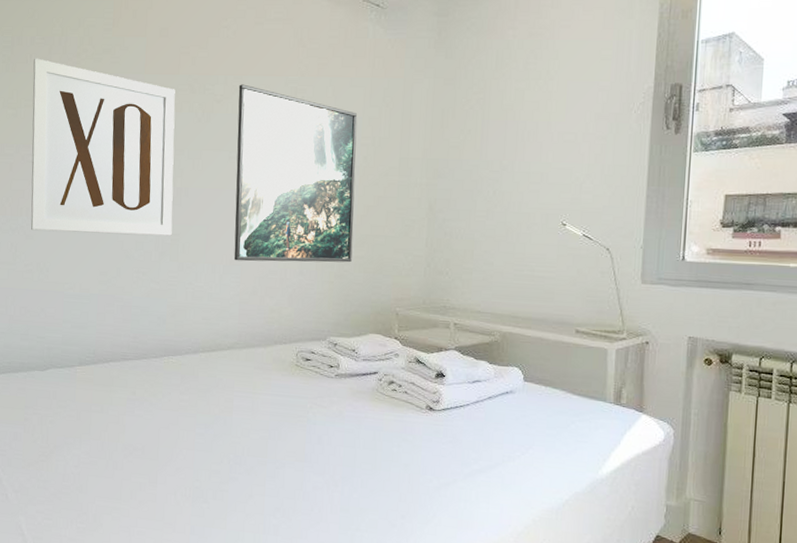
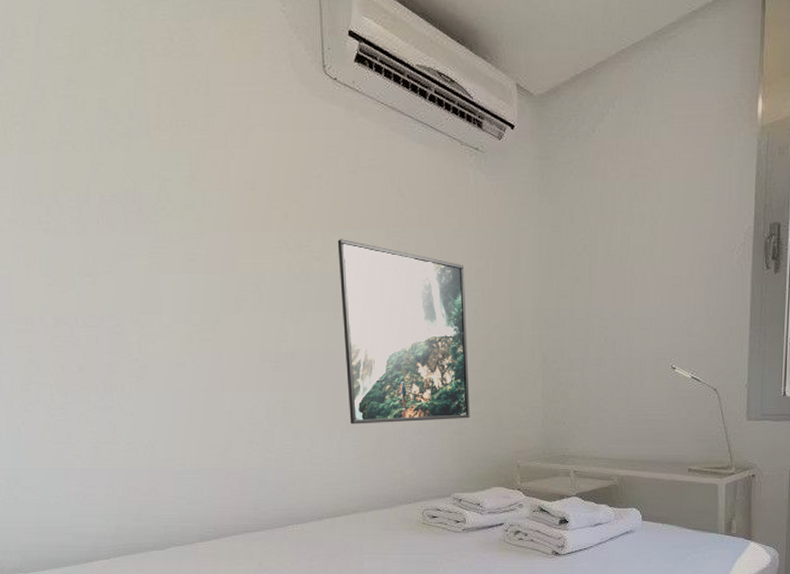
wall art: present [30,58,175,236] -> none [106,218,283,407]

